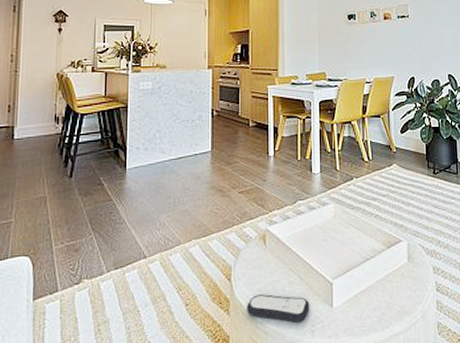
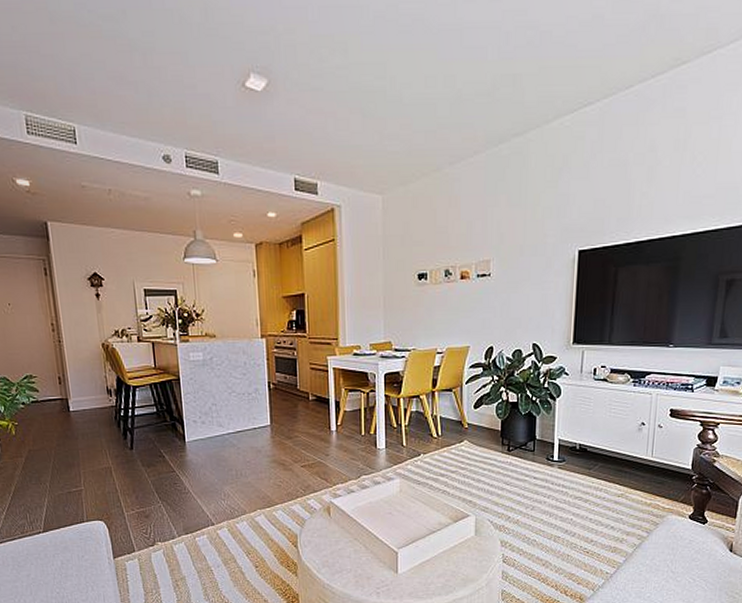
remote control: present [247,294,310,323] -> none [314,560,375,585]

